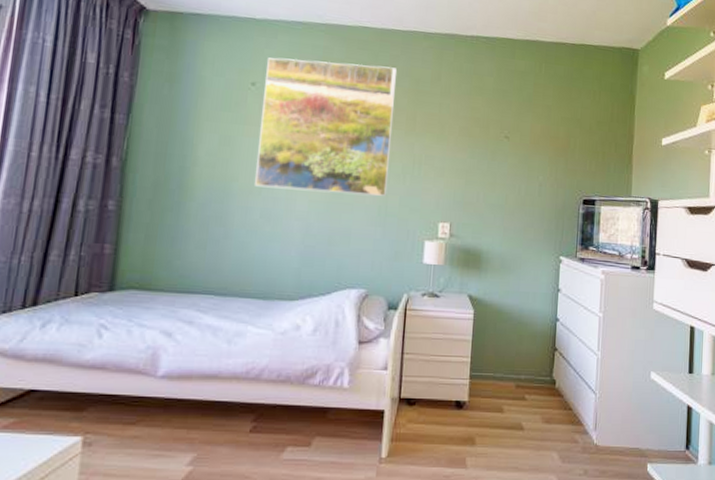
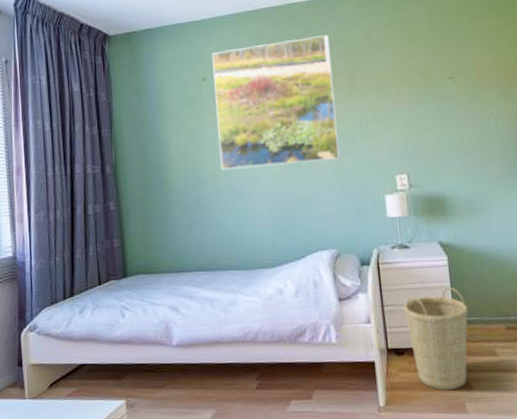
basket: none [423,341,485,445] -> present [403,287,469,391]

